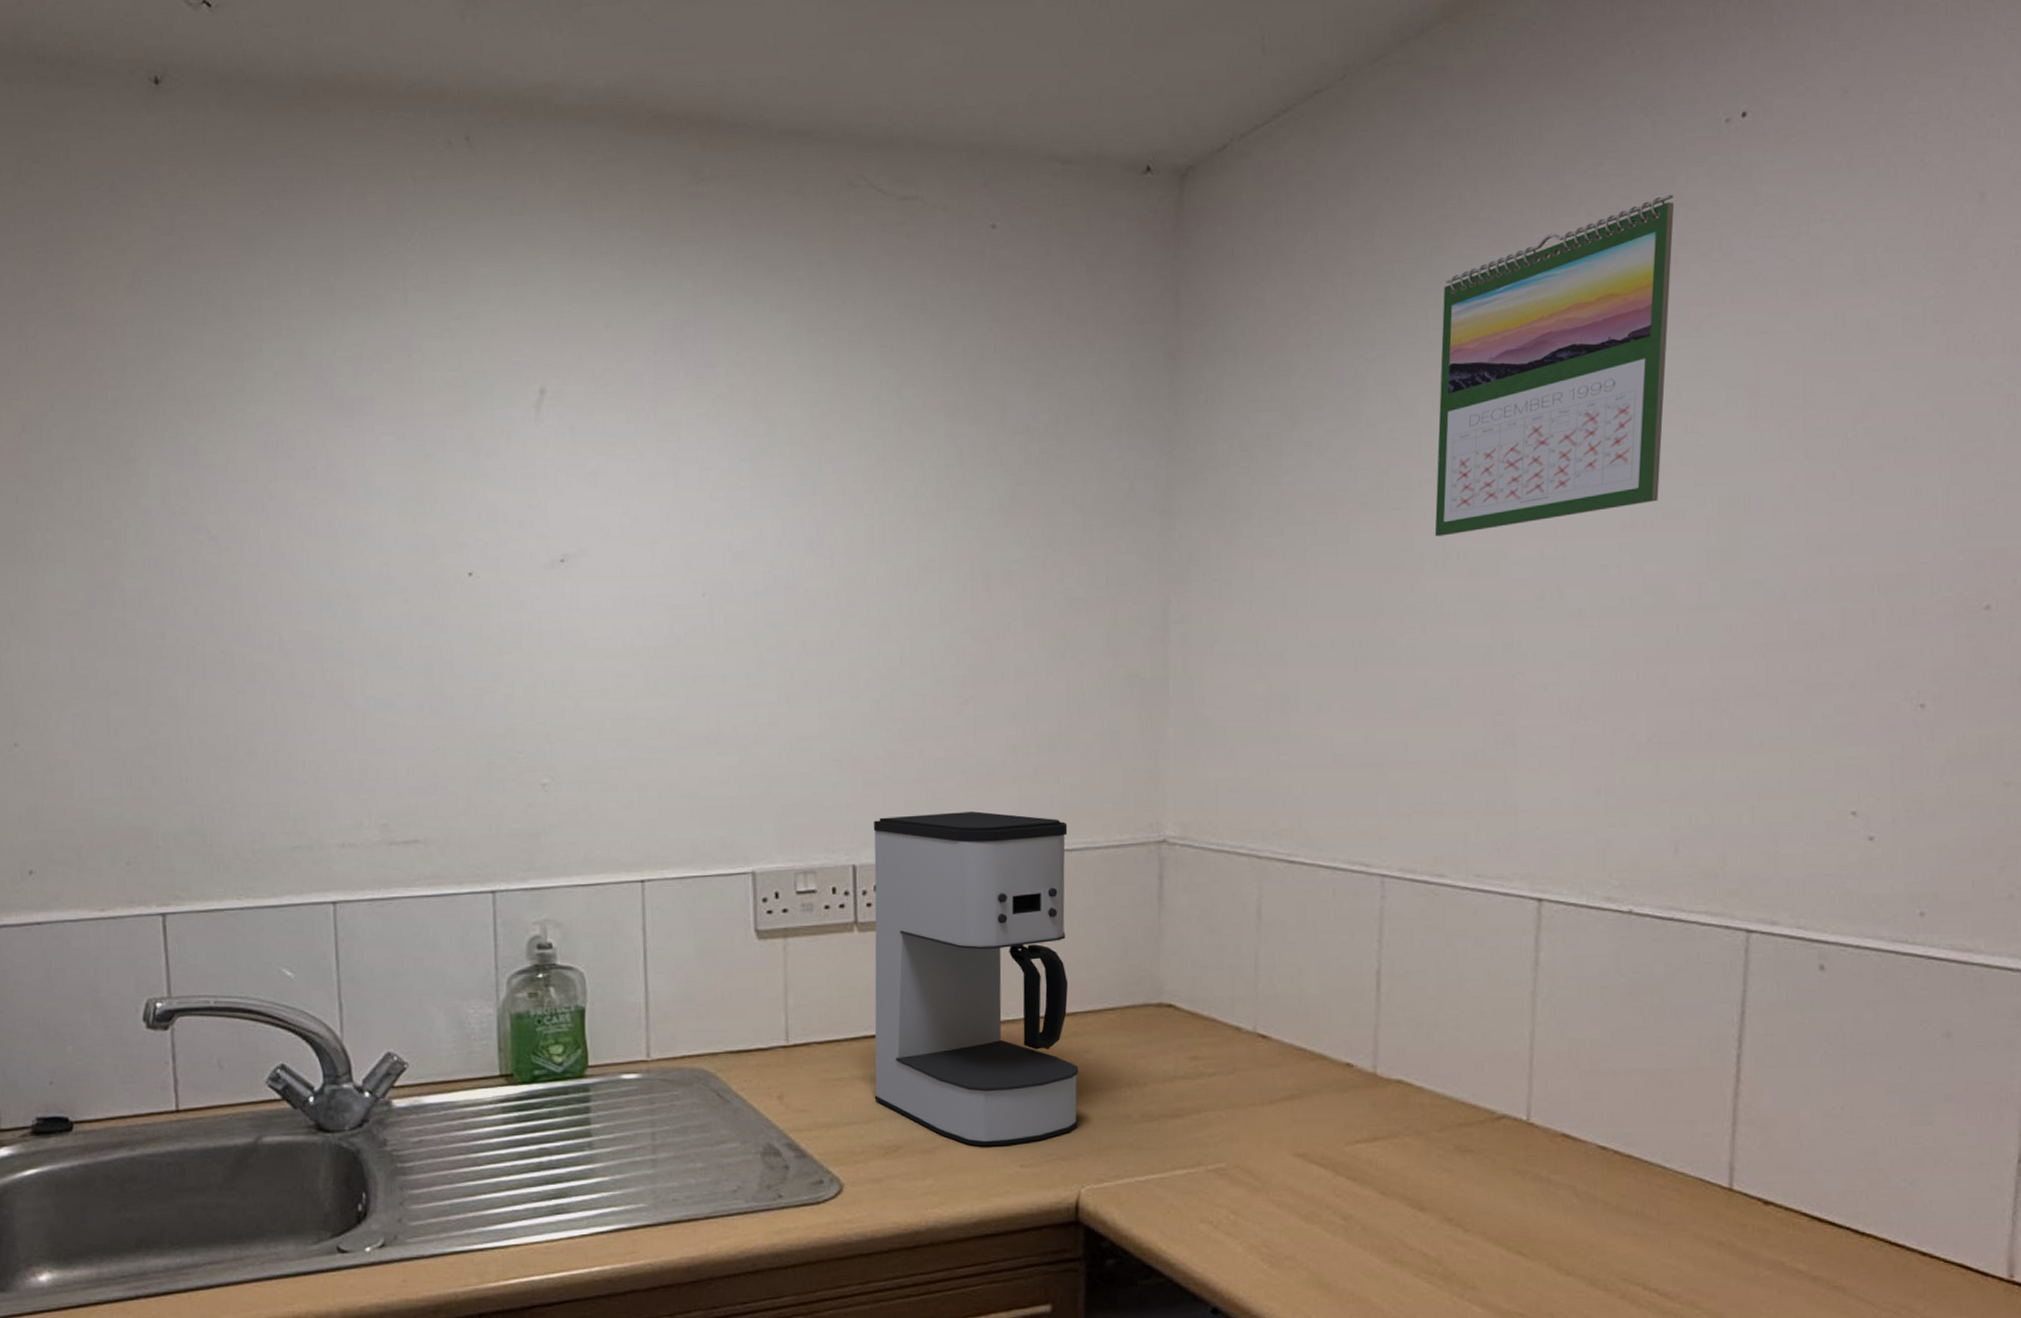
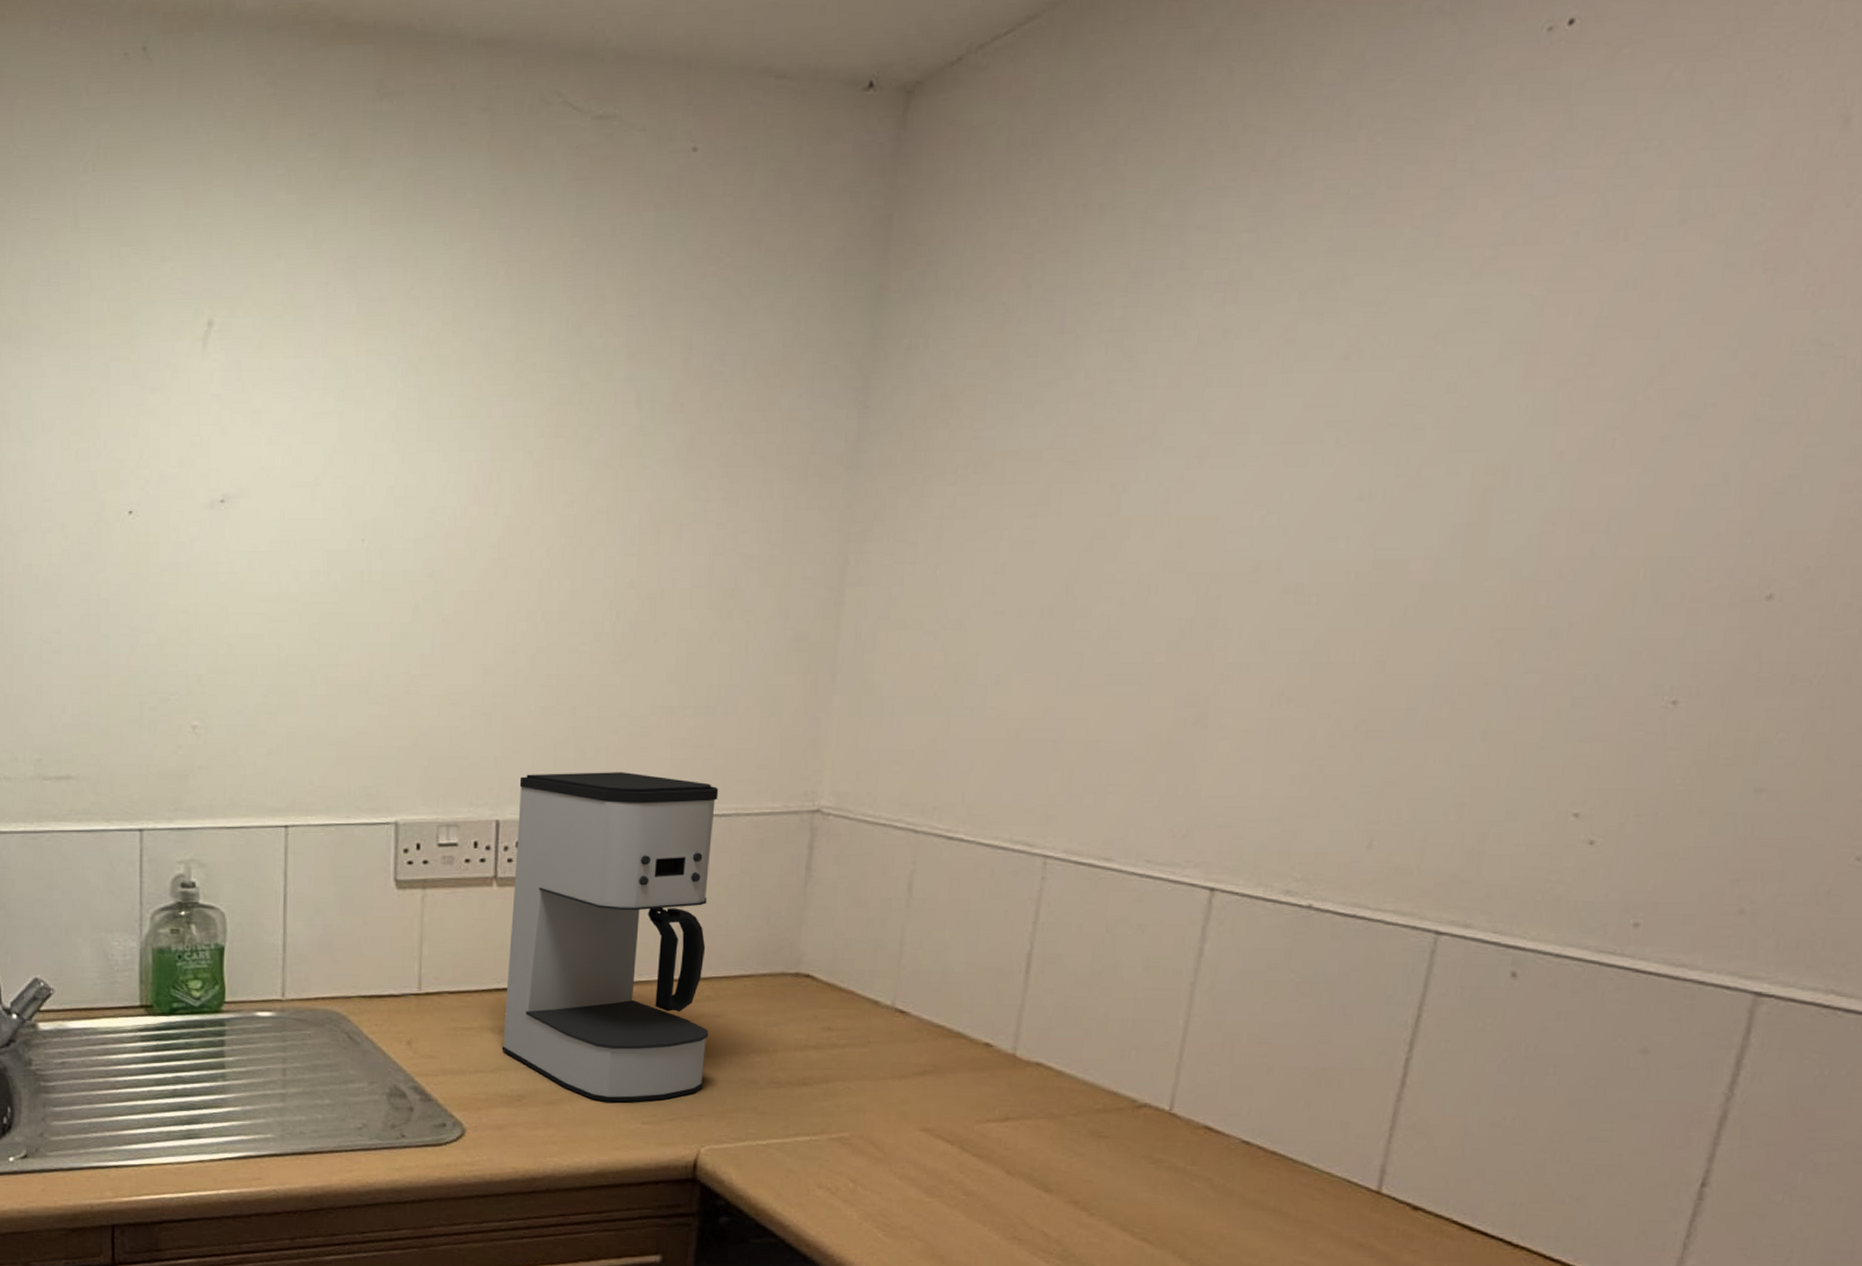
calendar: present [1434,194,1675,537] -> none [1145,117,1472,501]

